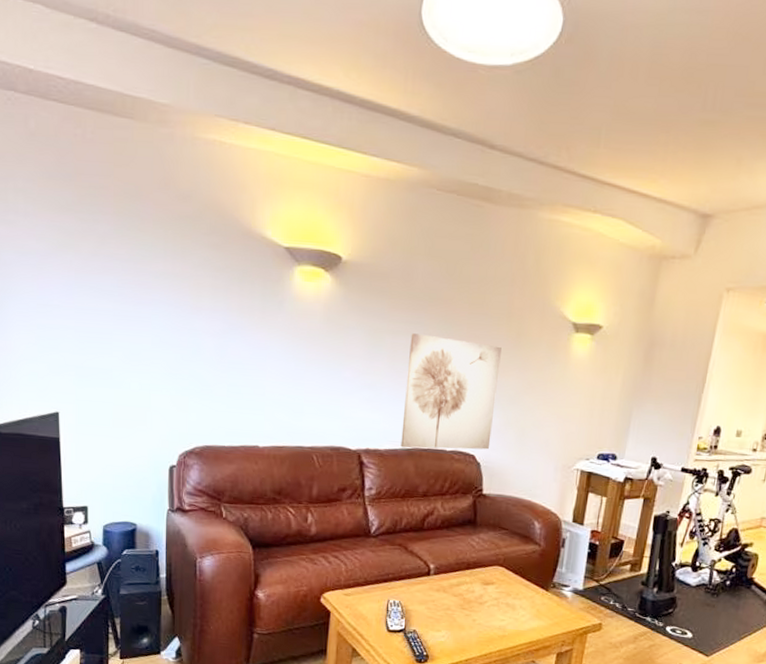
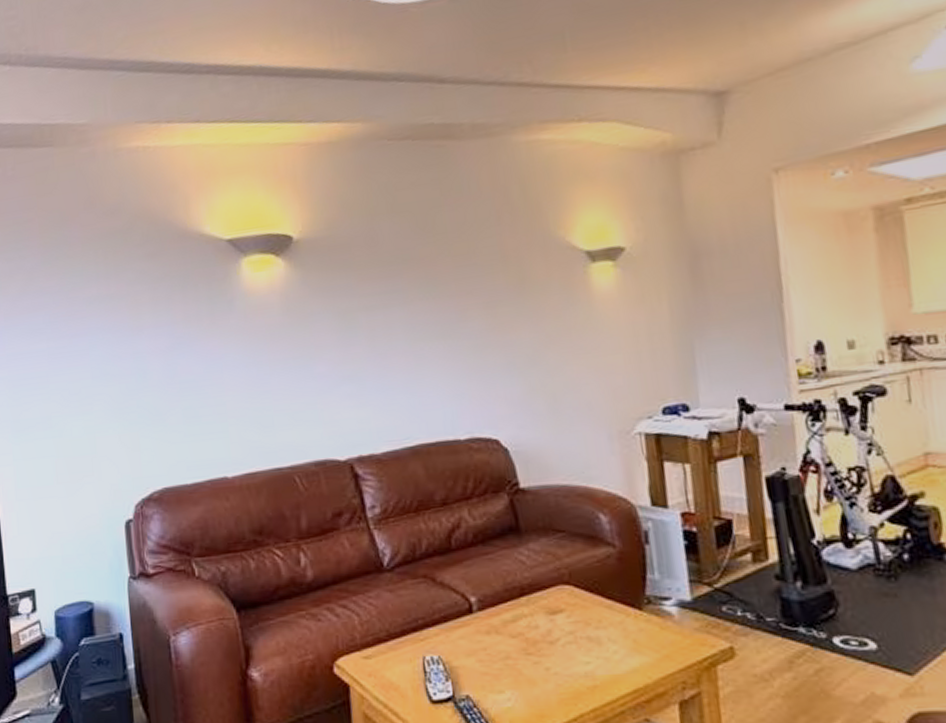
wall art: present [401,333,502,450] -> none [388,298,516,447]

